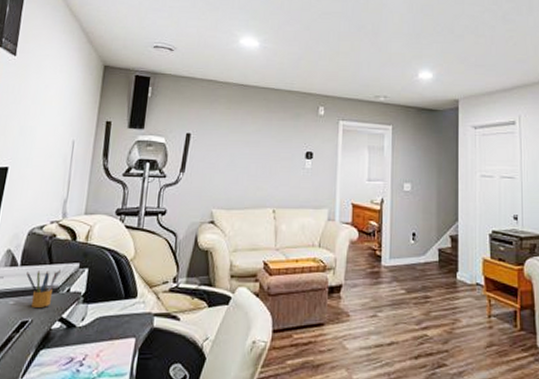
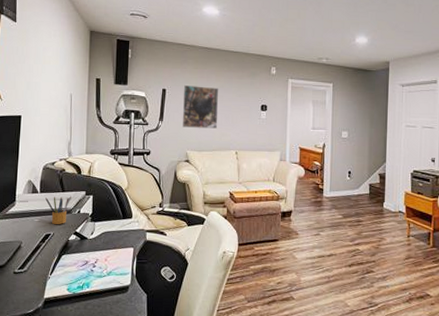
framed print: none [207,128,256,181] -> present [182,84,219,129]

